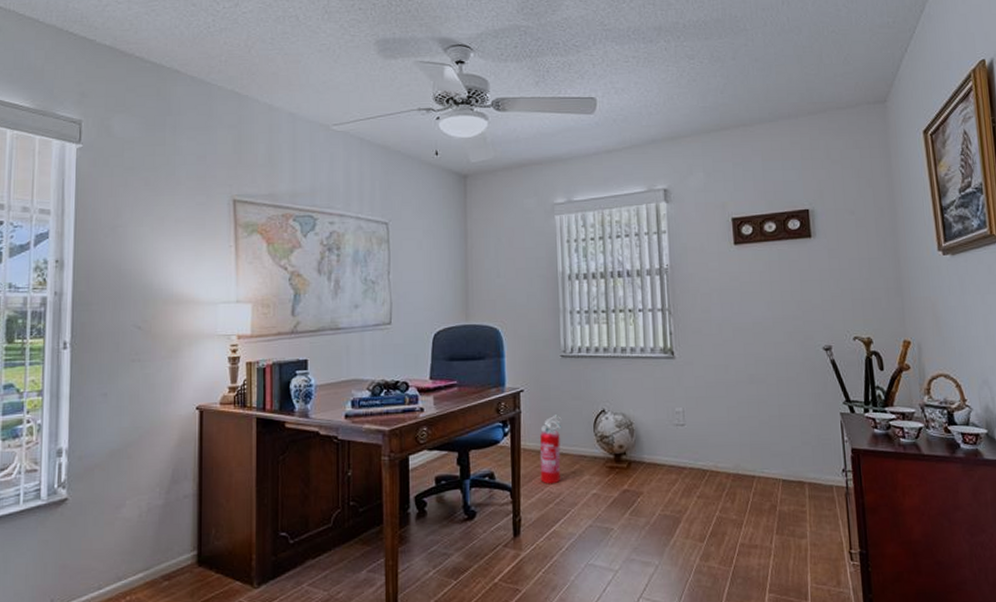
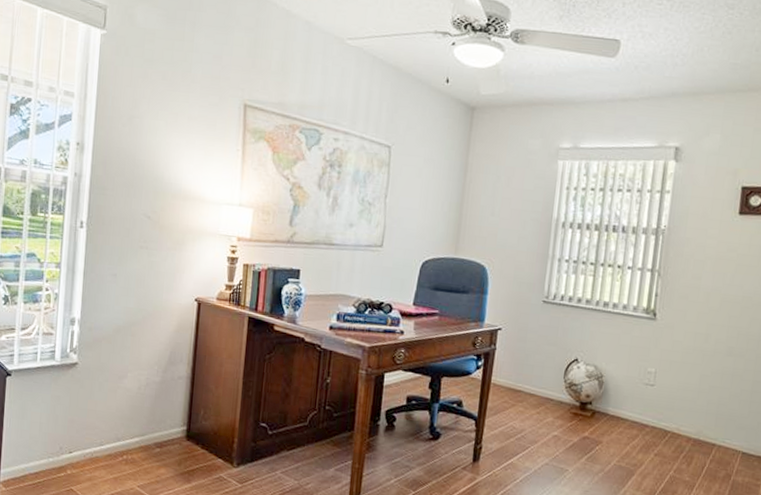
fire extinguisher: present [539,415,562,485] -> none [505,356,535,421]

